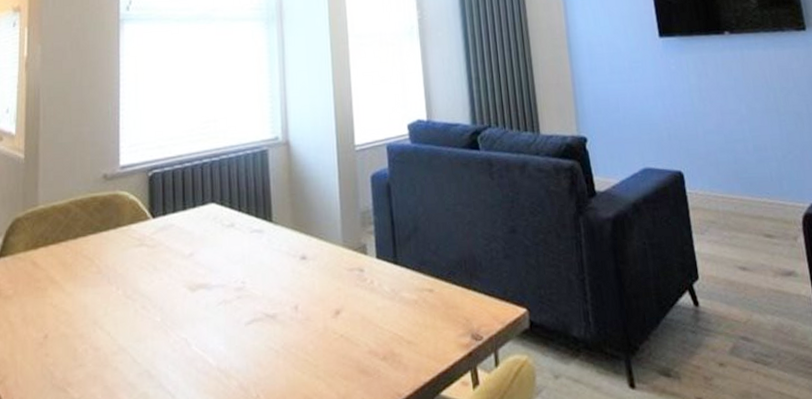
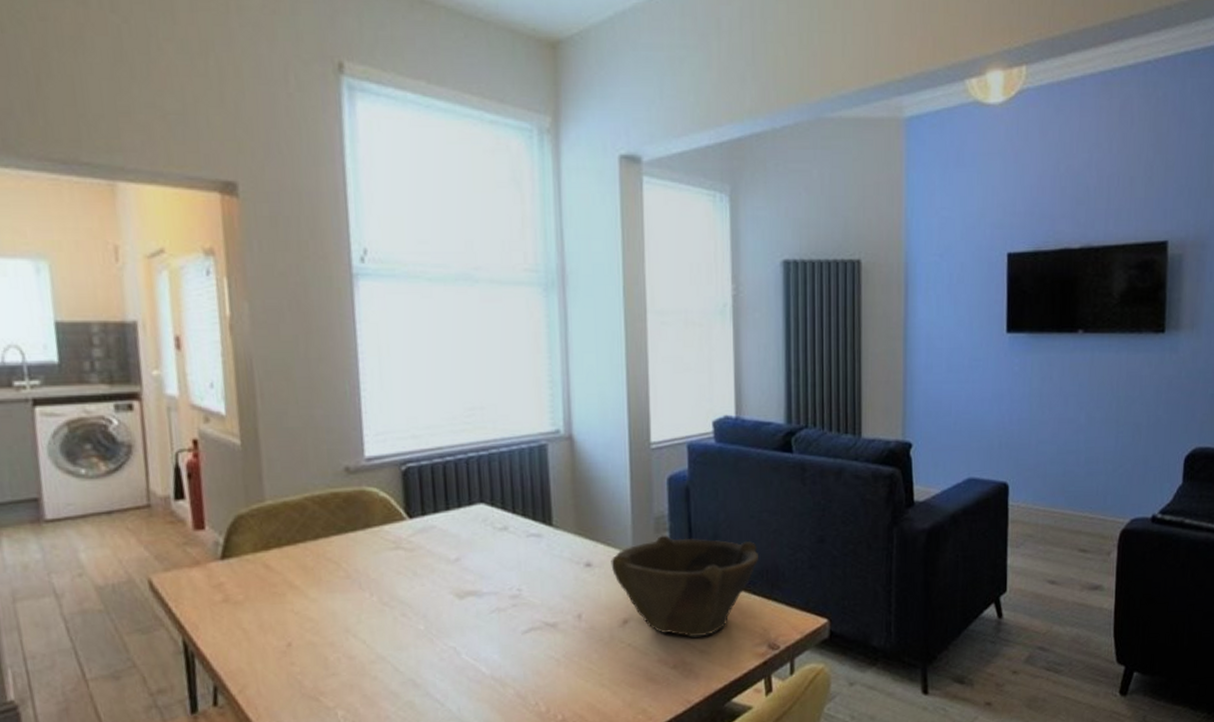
bowl: none [323,228,457,328] -> present [611,535,759,638]

